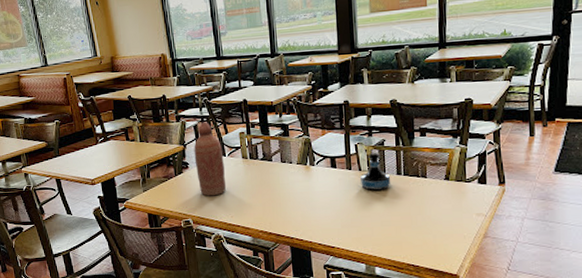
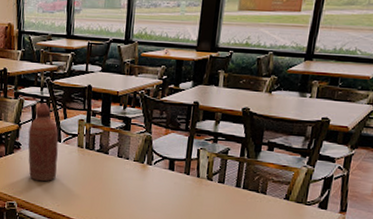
tequila bottle: present [360,153,391,191] -> none [197,160,229,201]

